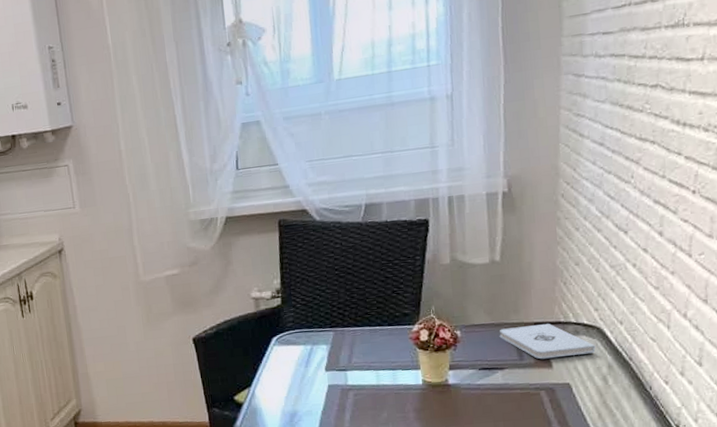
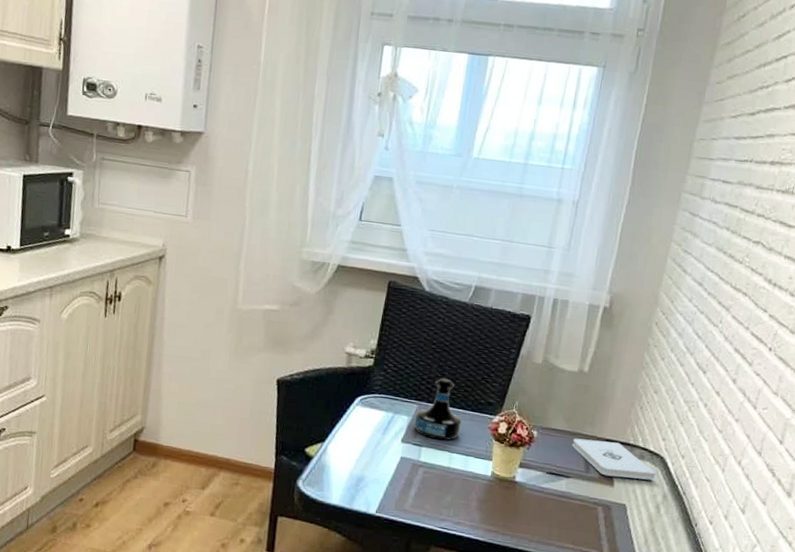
tequila bottle: none [334,300,382,362] -> present [415,378,462,441]

